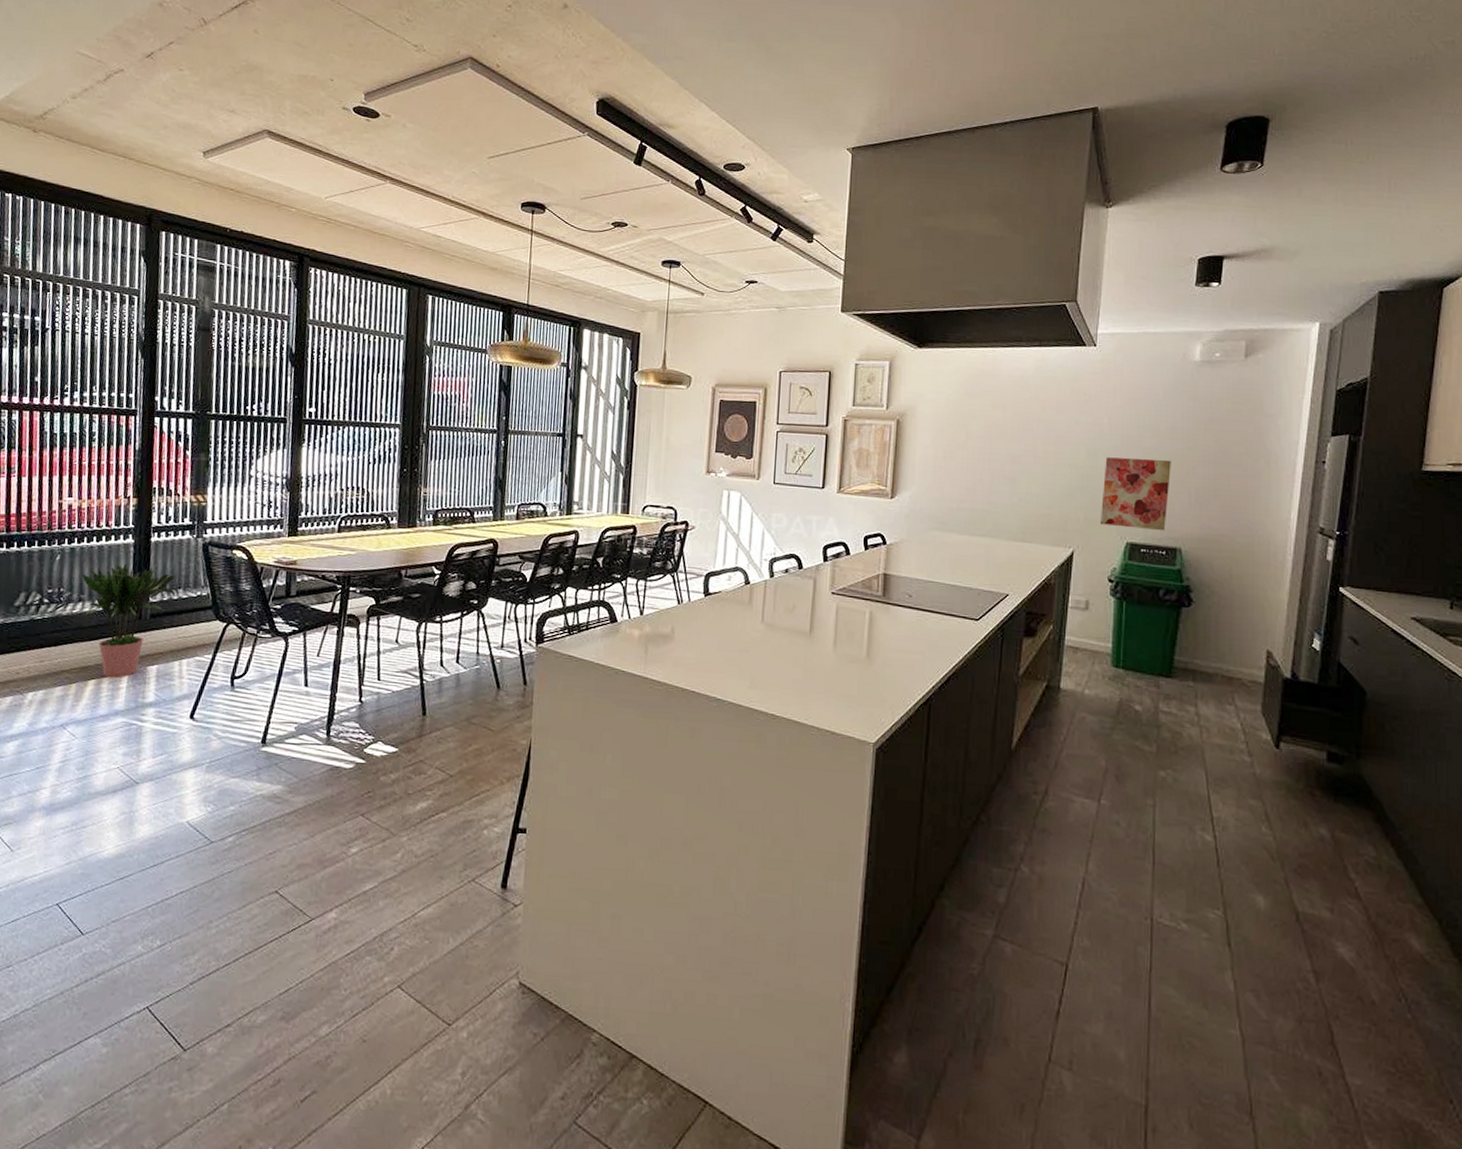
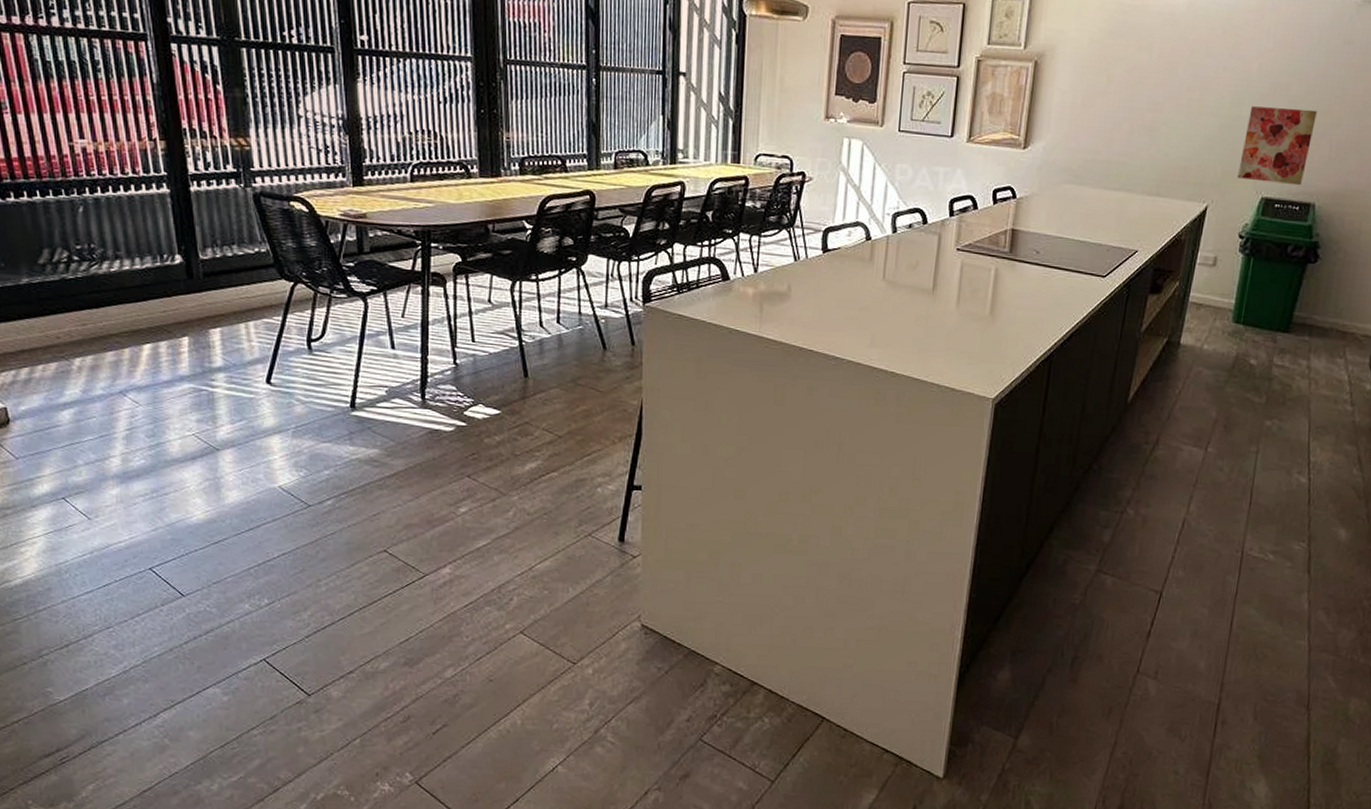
potted plant: present [81,563,176,677] -> none [113,216,230,341]

